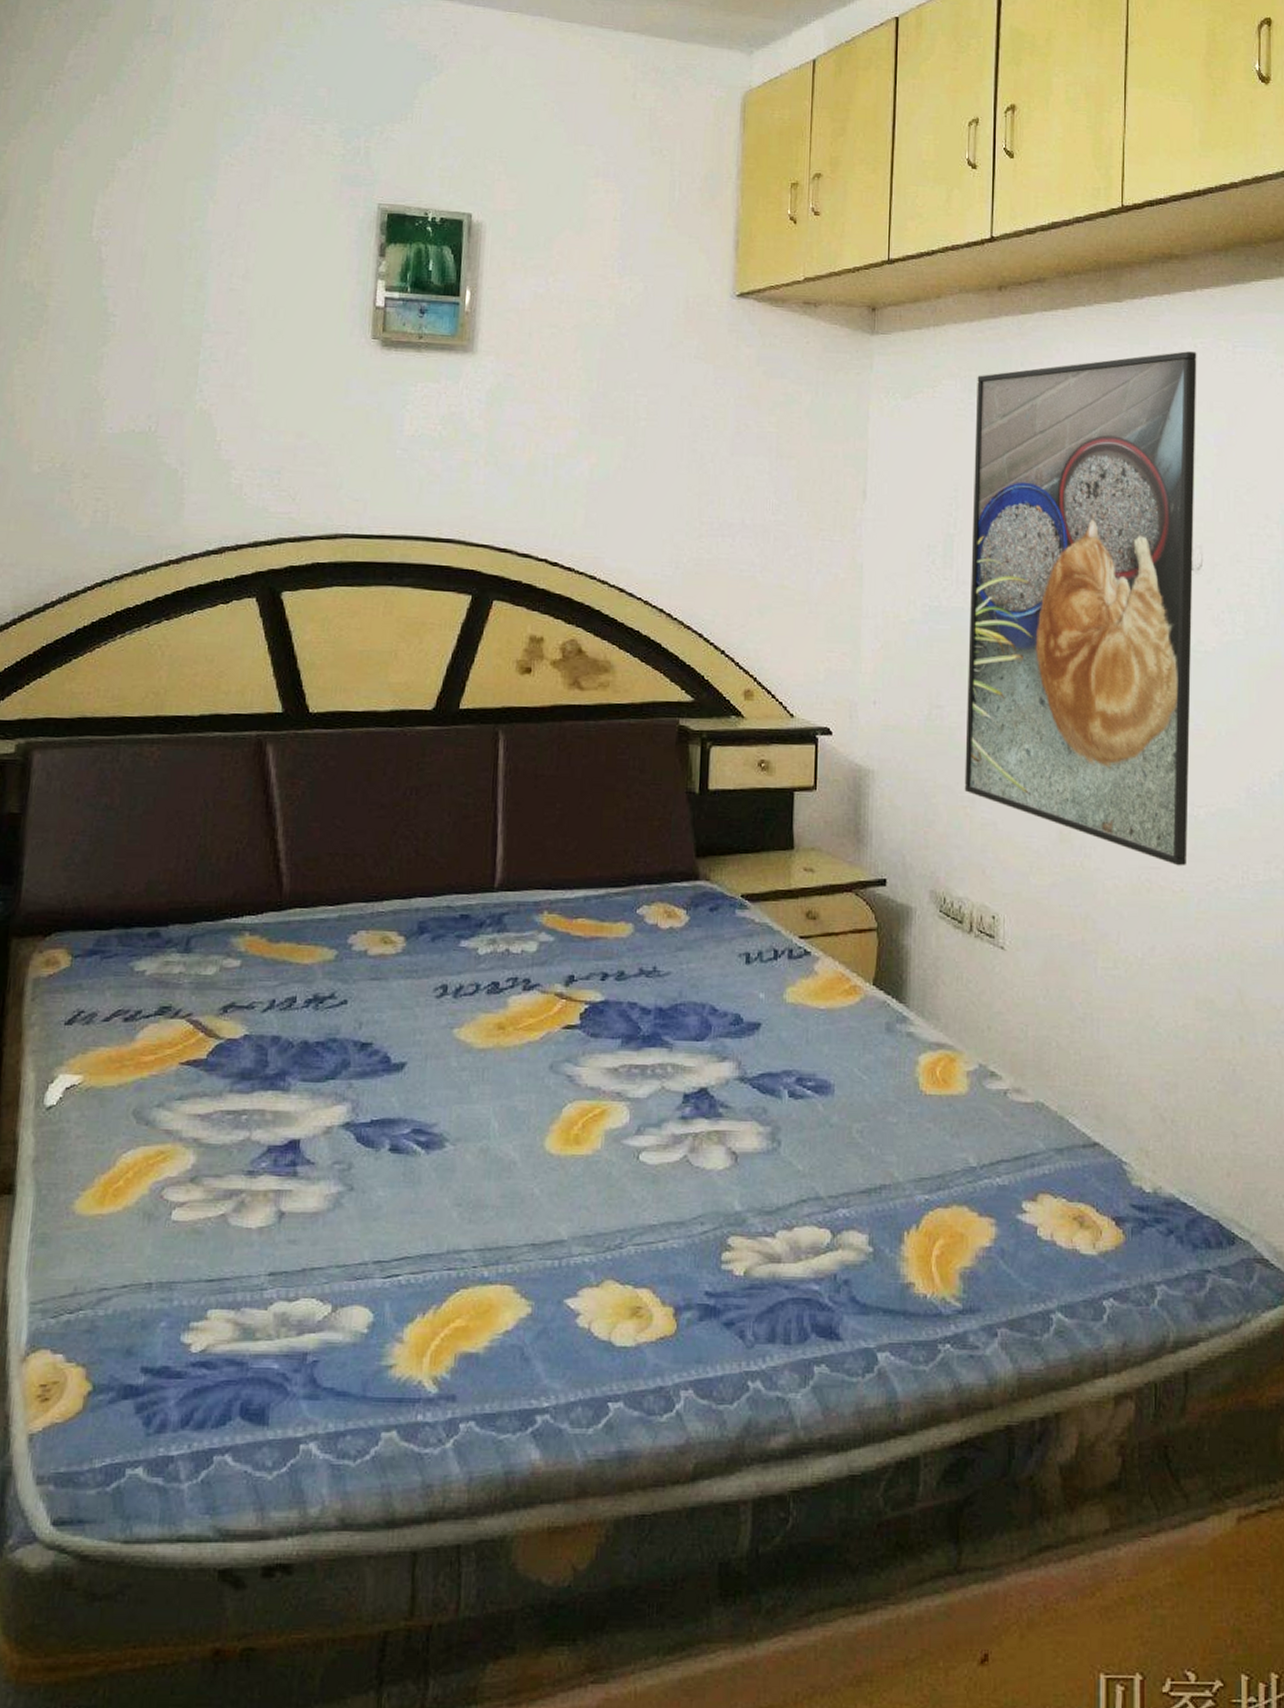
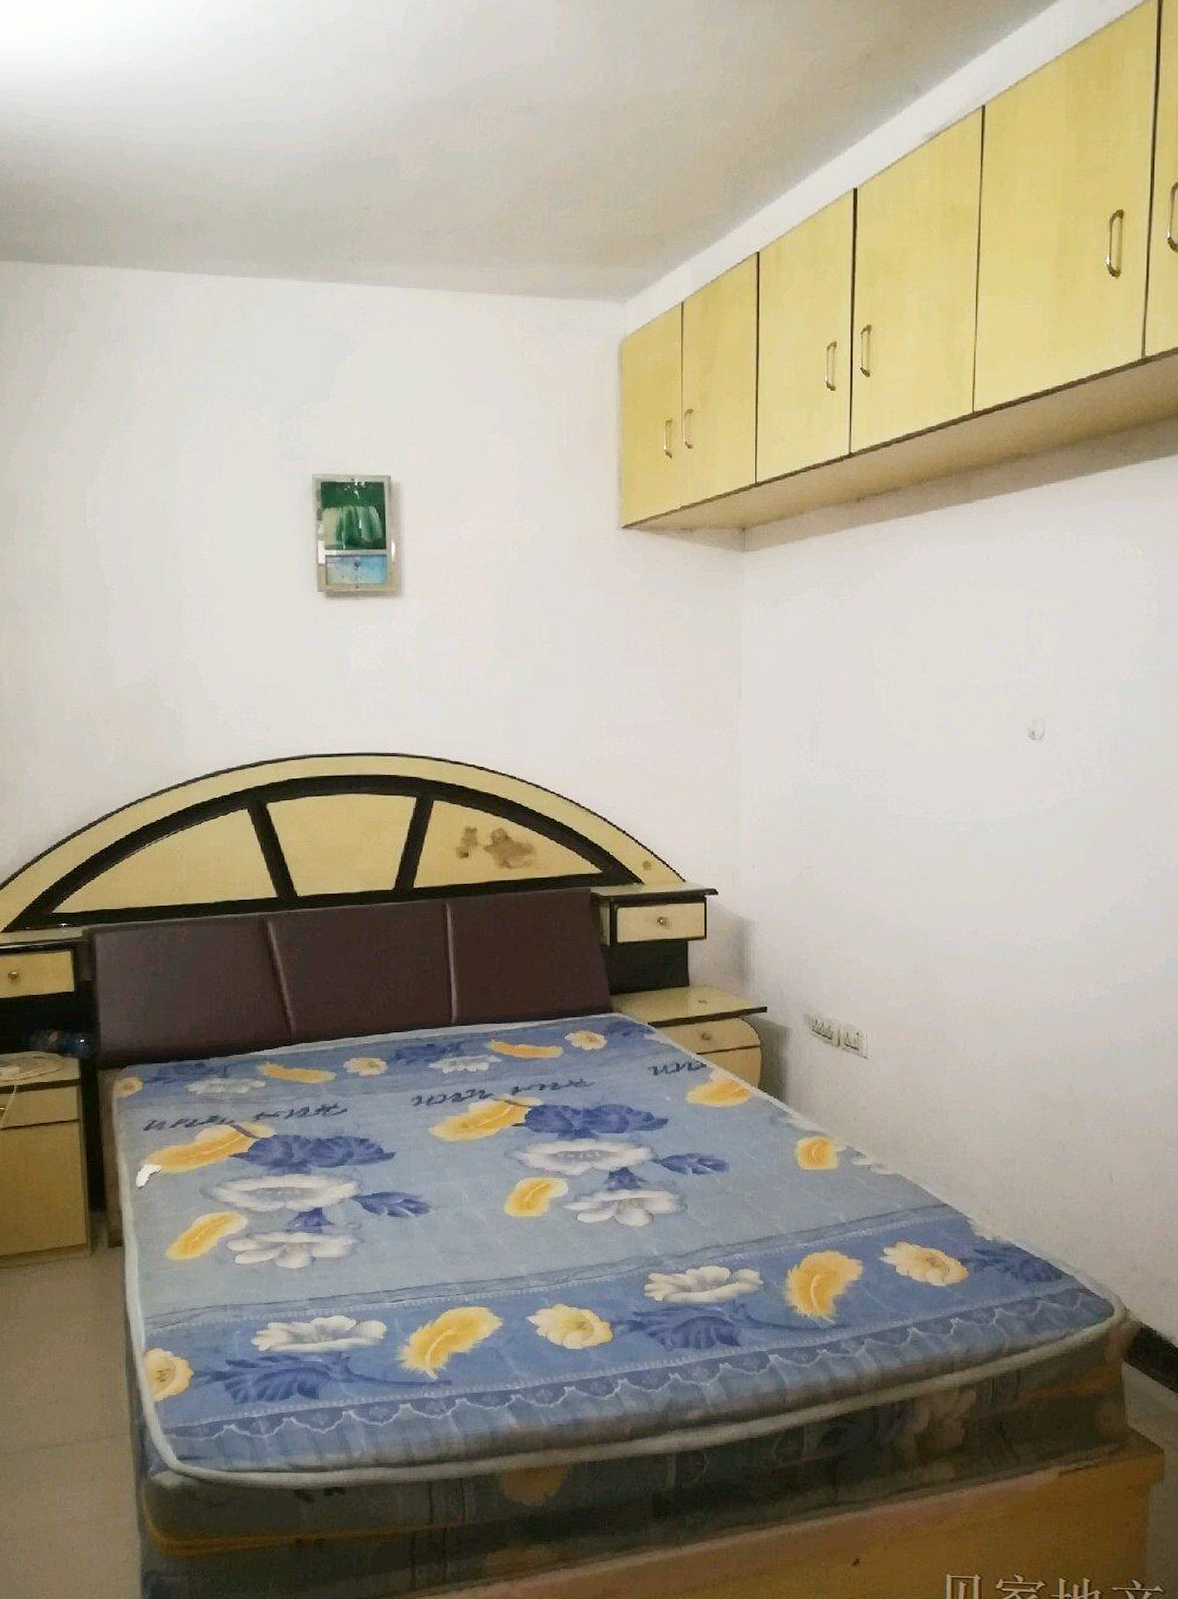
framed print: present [964,351,1197,866] -> none [832,543,1043,988]

